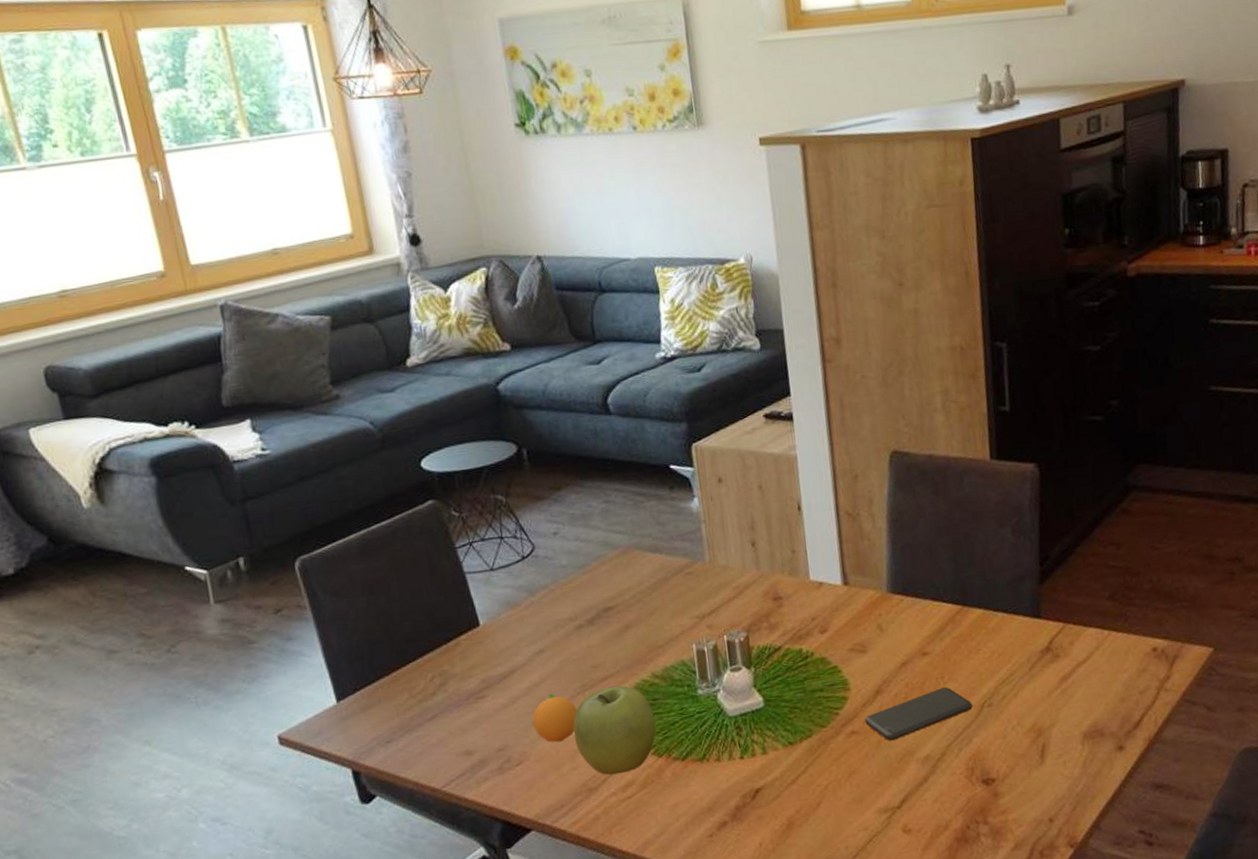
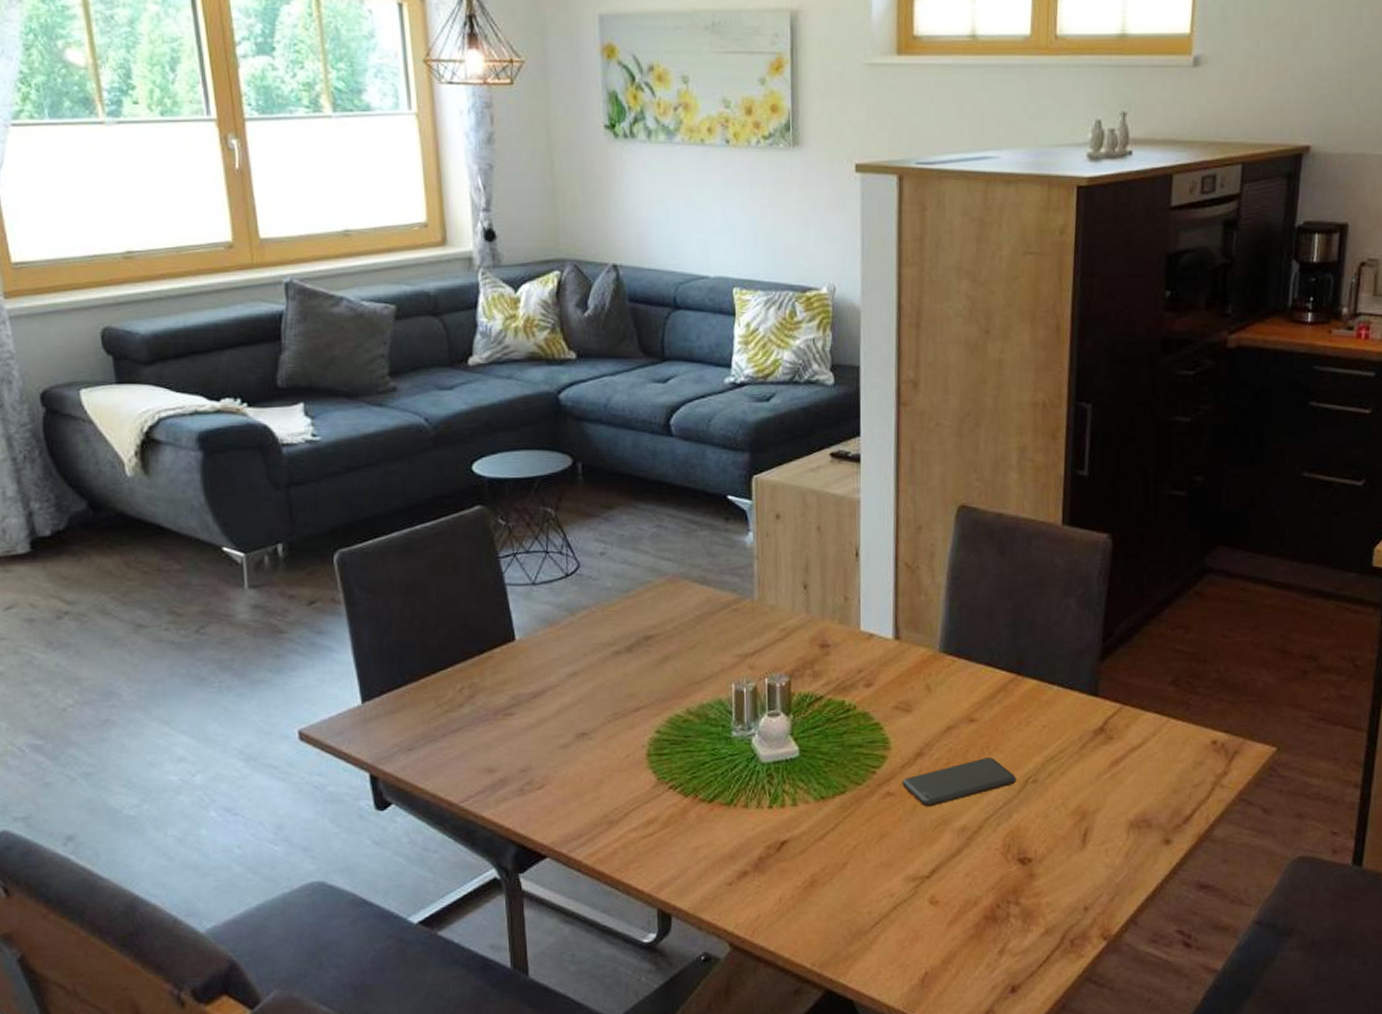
orange: present [532,694,577,743] -> none [559,719,606,770]
fruit: present [573,685,656,775] -> none [599,718,686,810]

